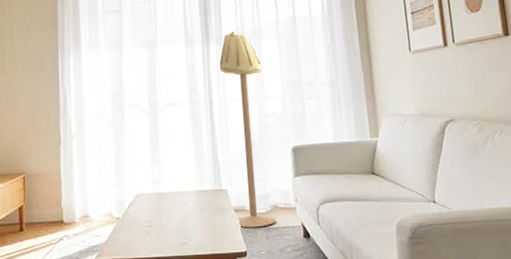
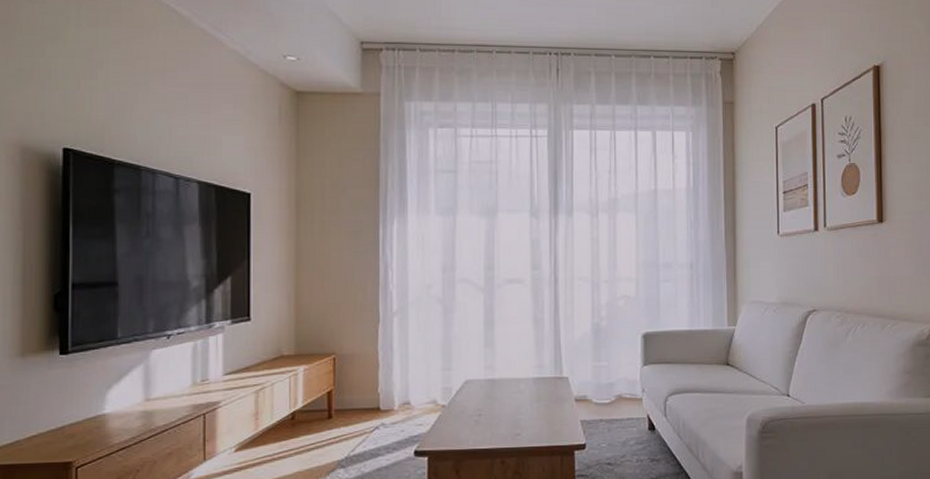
floor lamp: present [219,30,277,228] -> none [568,201,620,419]

